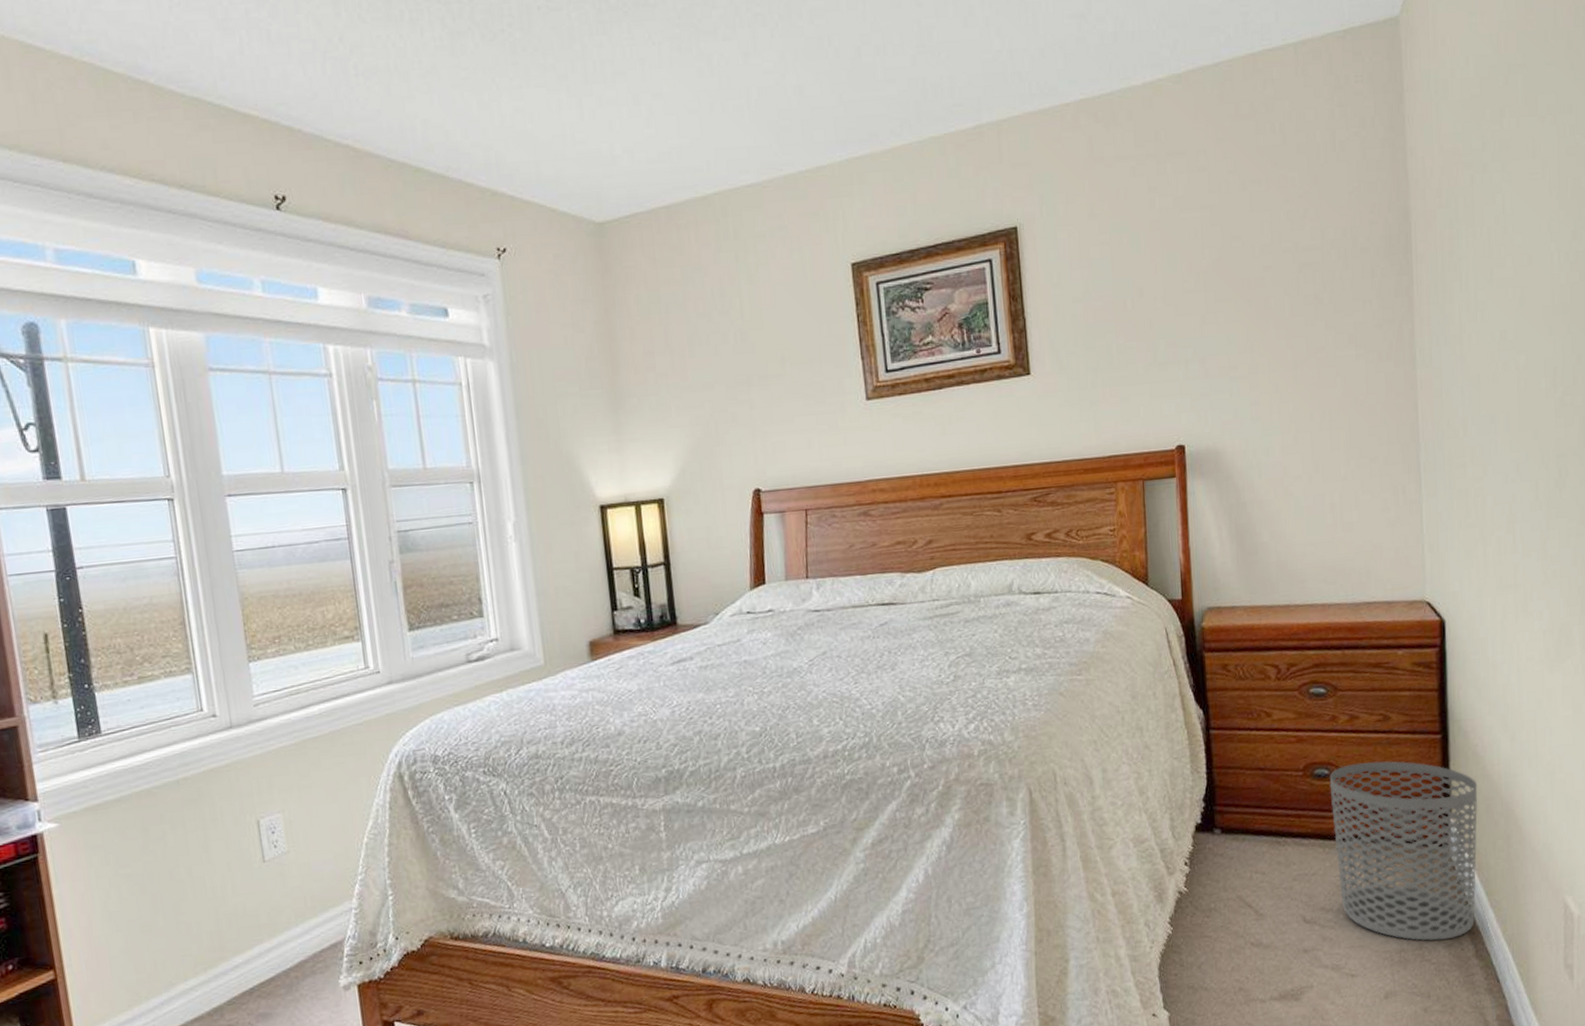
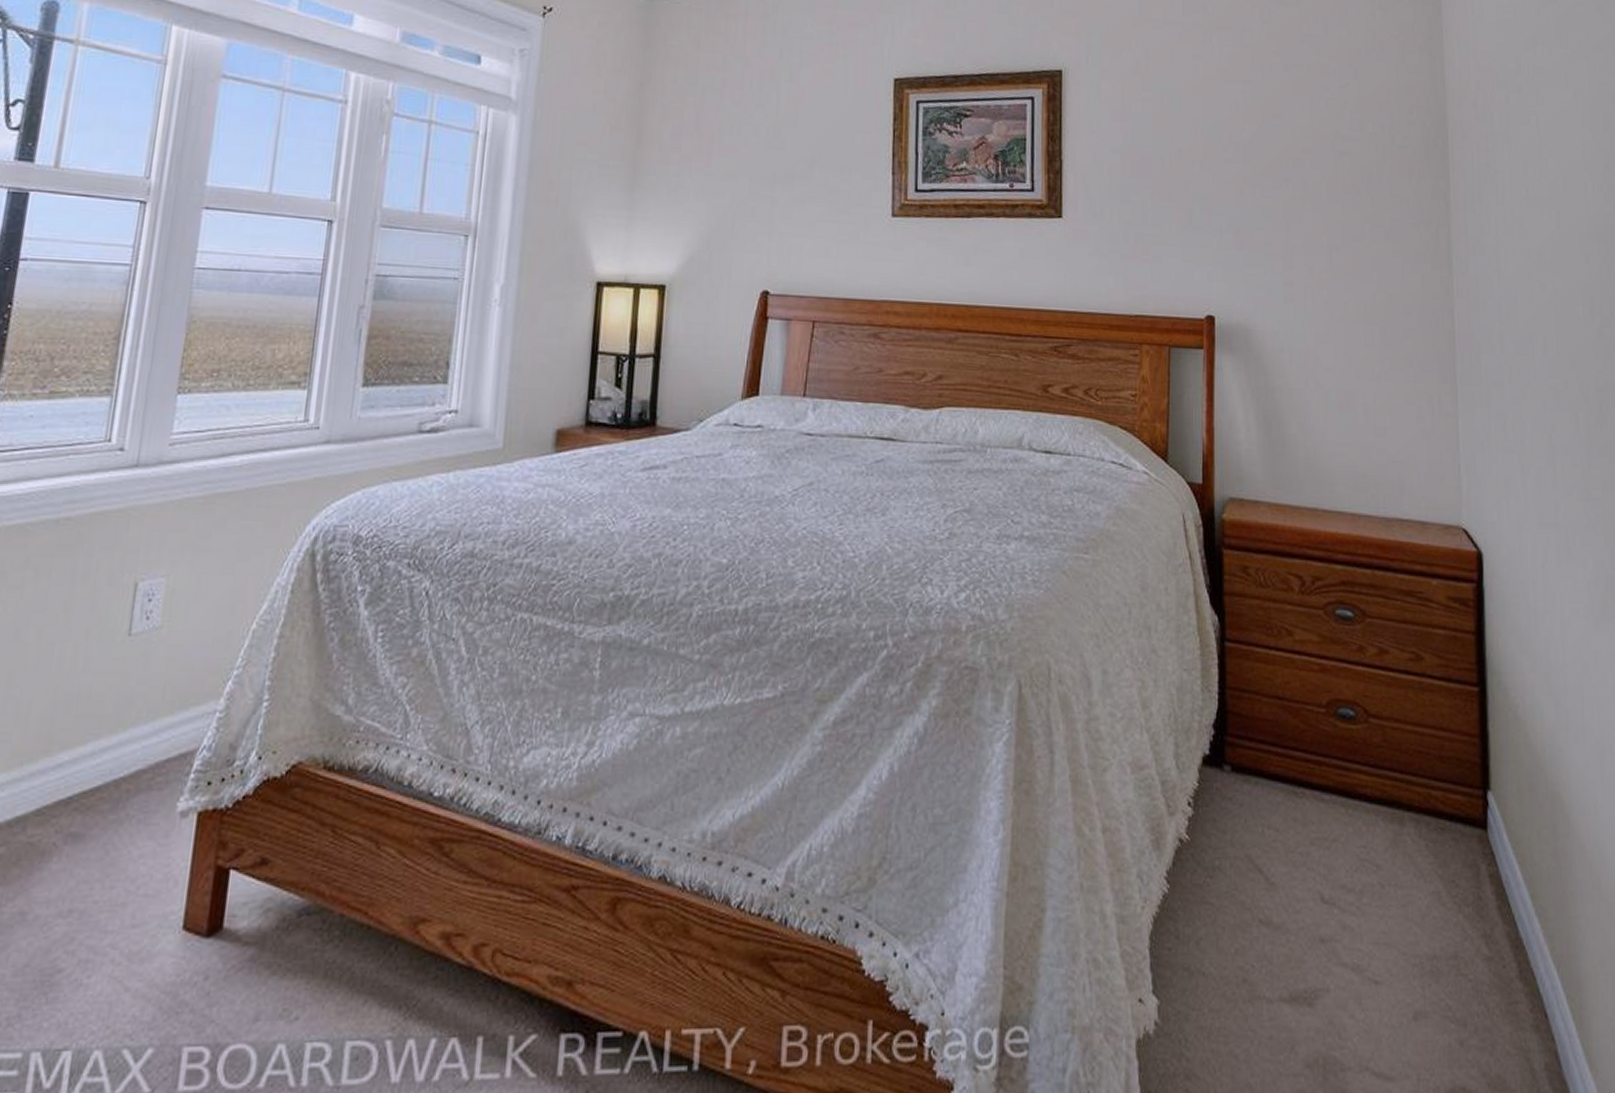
waste bin: present [1329,761,1478,941] -> none [1355,707,1520,950]

